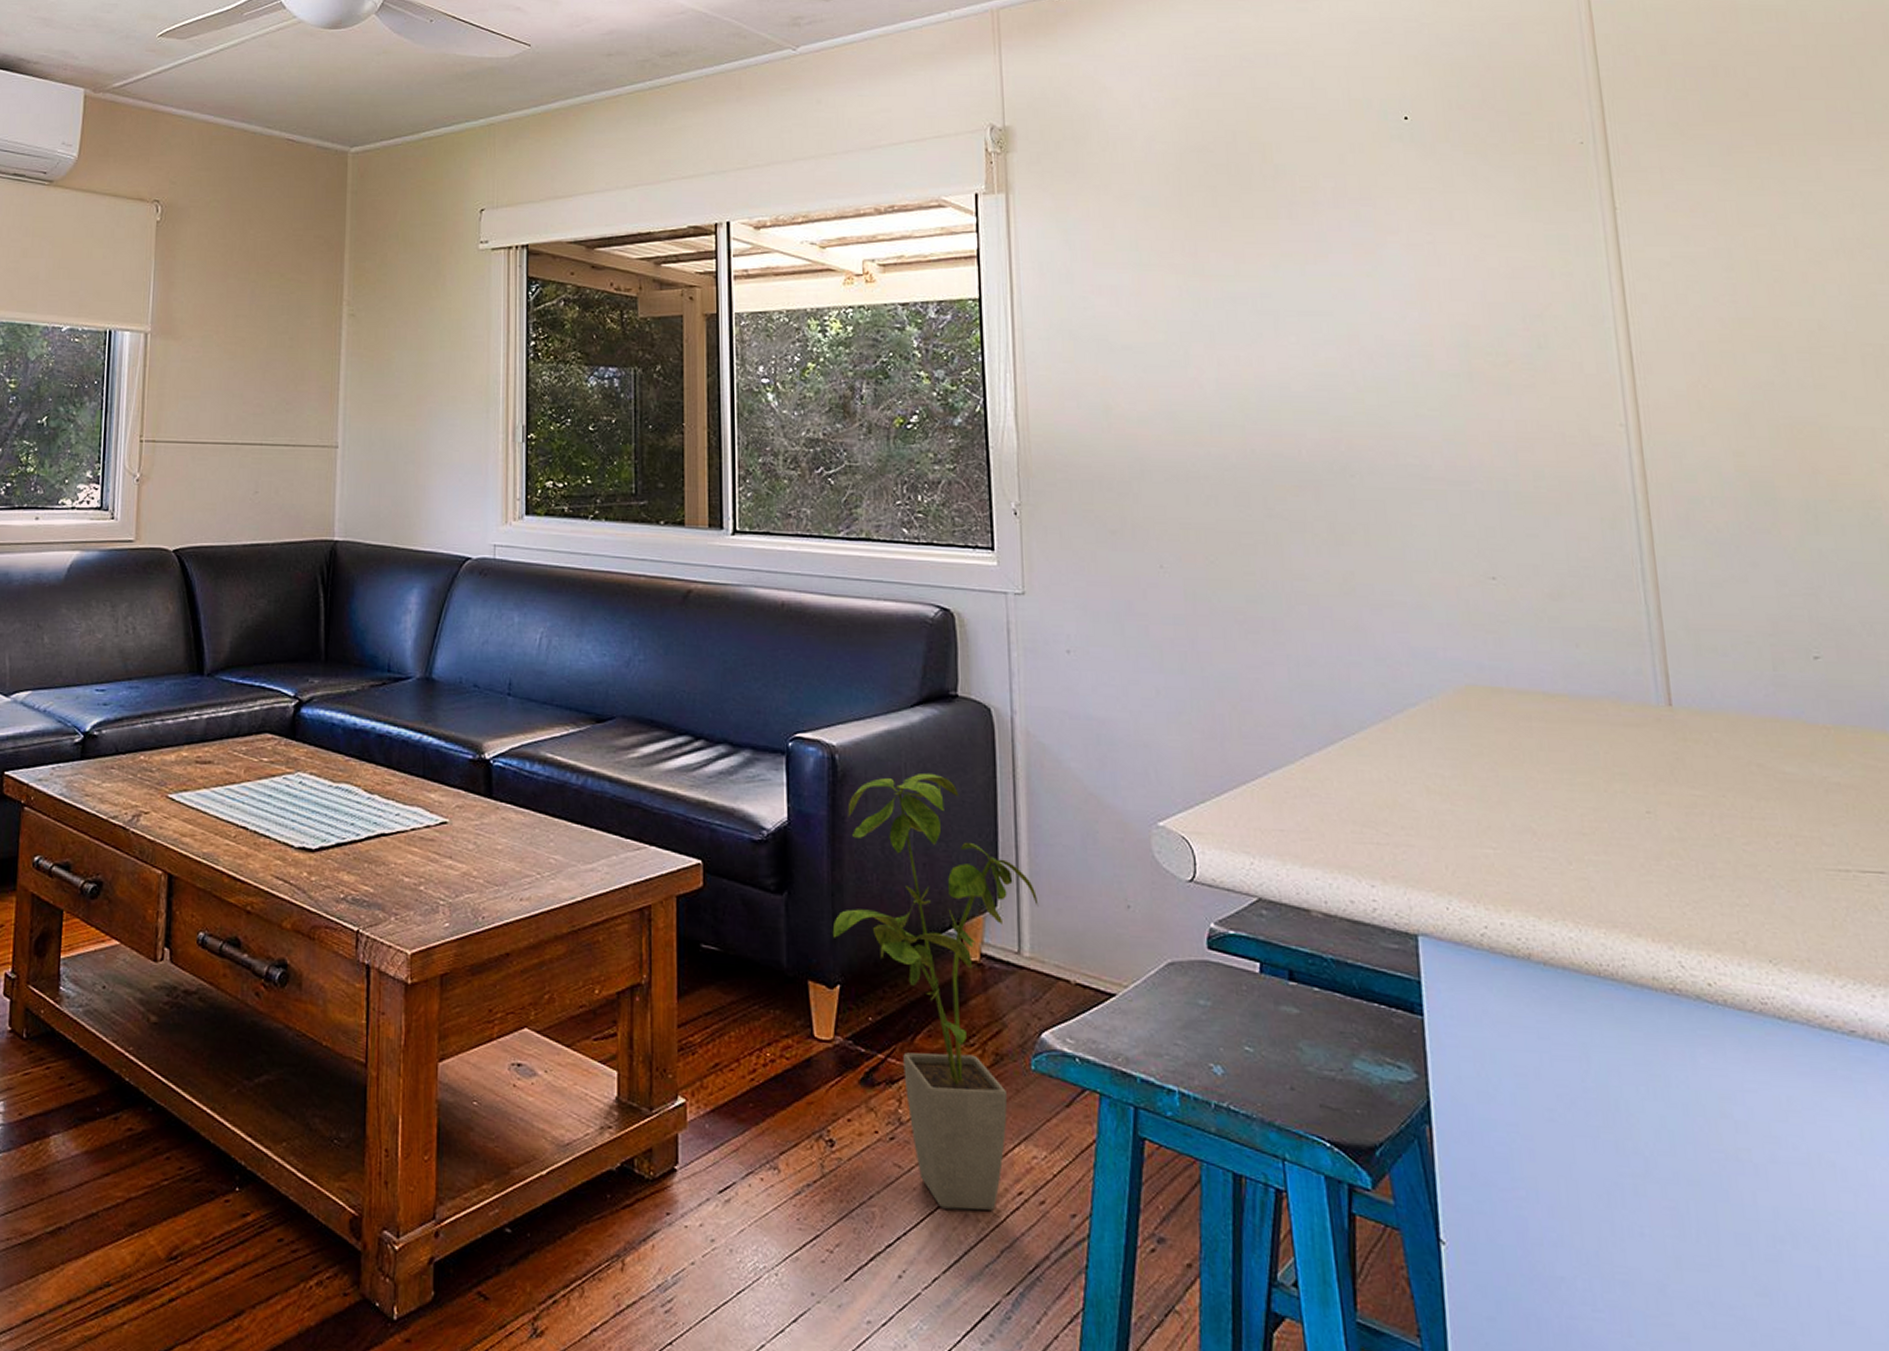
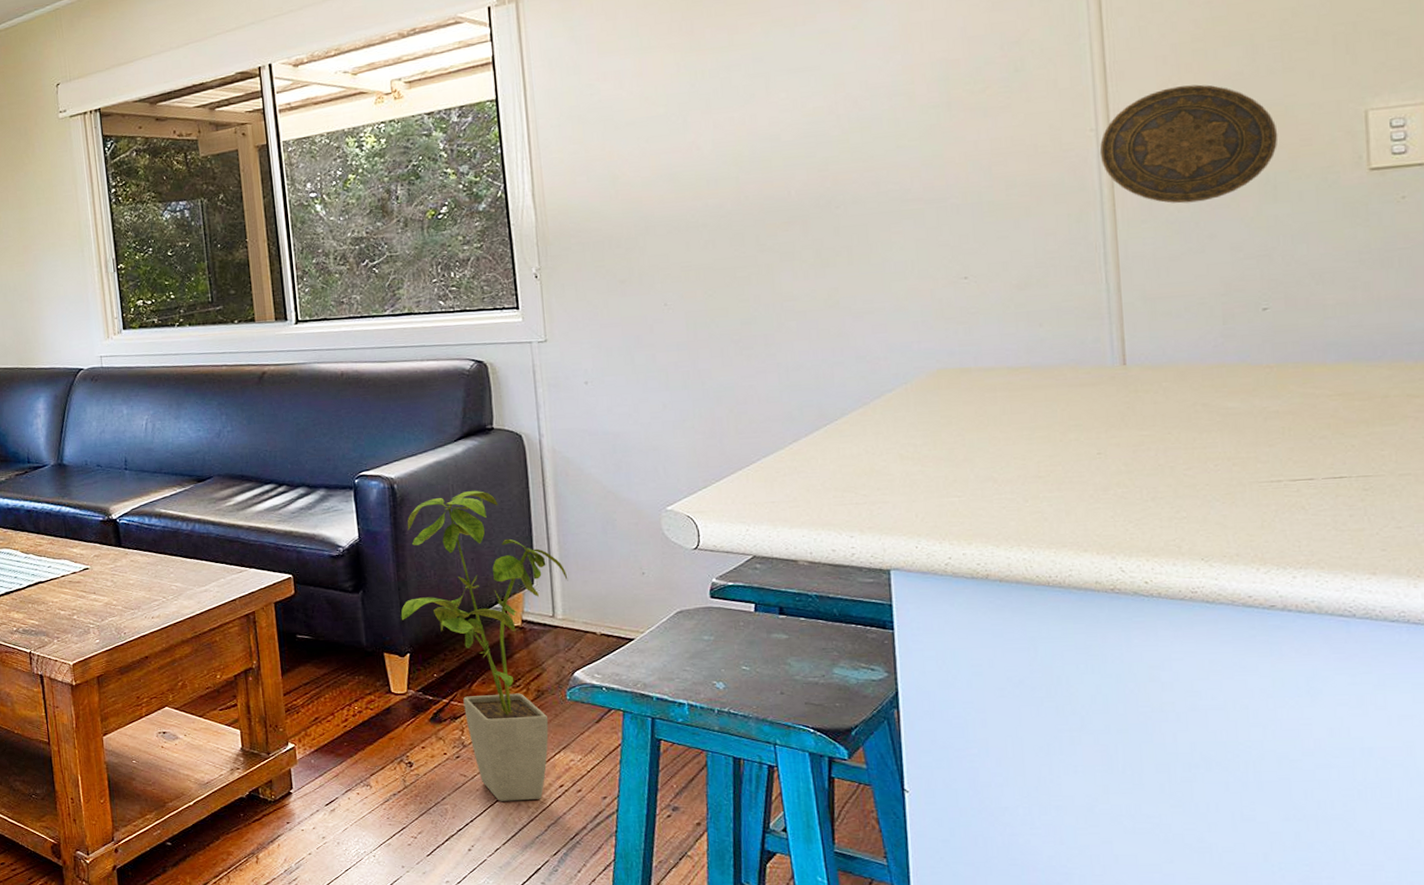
decorative plate: none [1630,389,1815,523] -> present [1099,84,1278,204]

